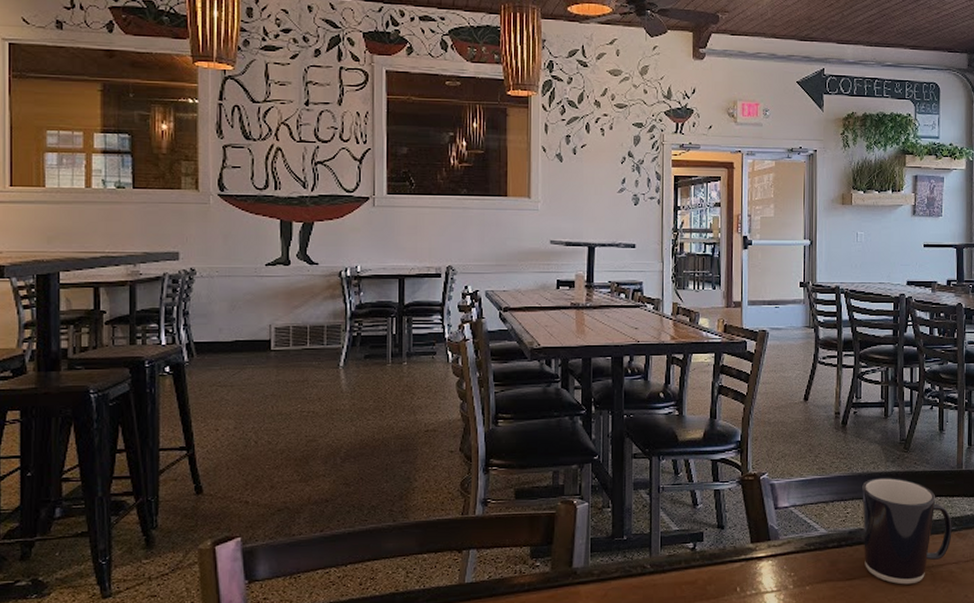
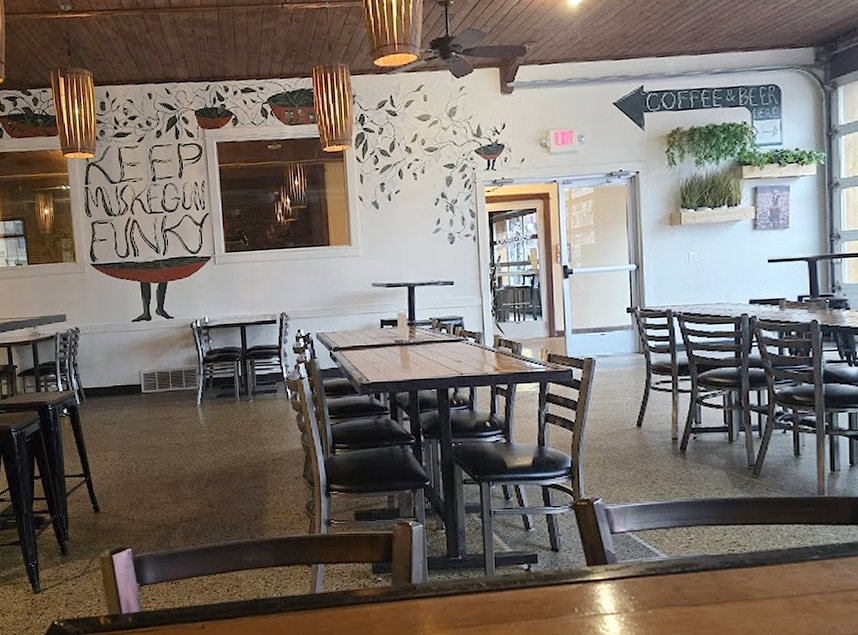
mug: present [862,477,952,585] -> none [706,503,814,613]

